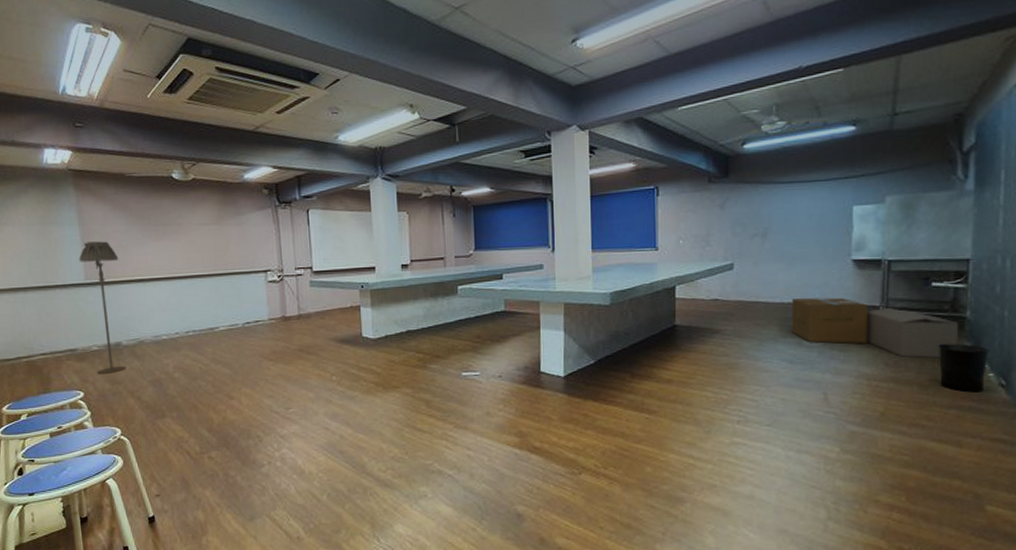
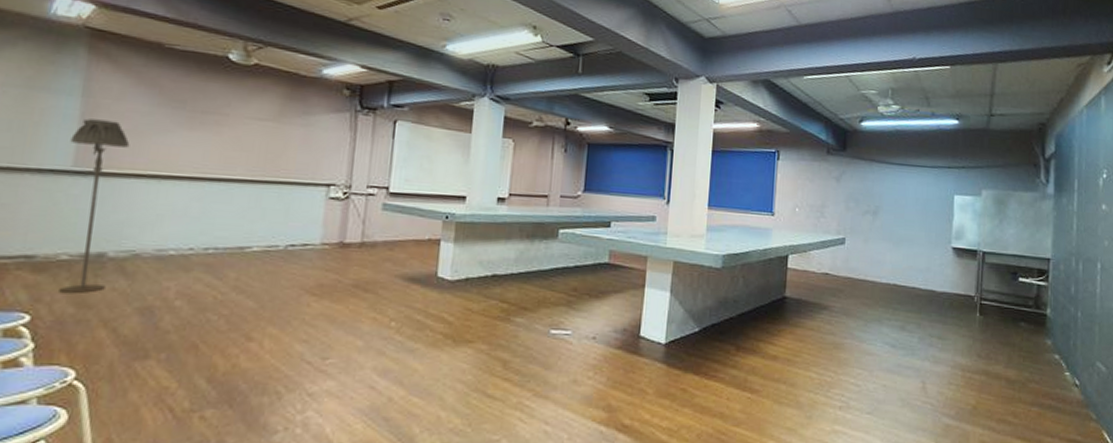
box: present [791,297,867,345] -> none [895,281,964,334]
cardboard box: present [865,307,959,359] -> none [961,297,1041,354]
waste bin: present [938,343,990,393] -> none [1023,338,1066,391]

